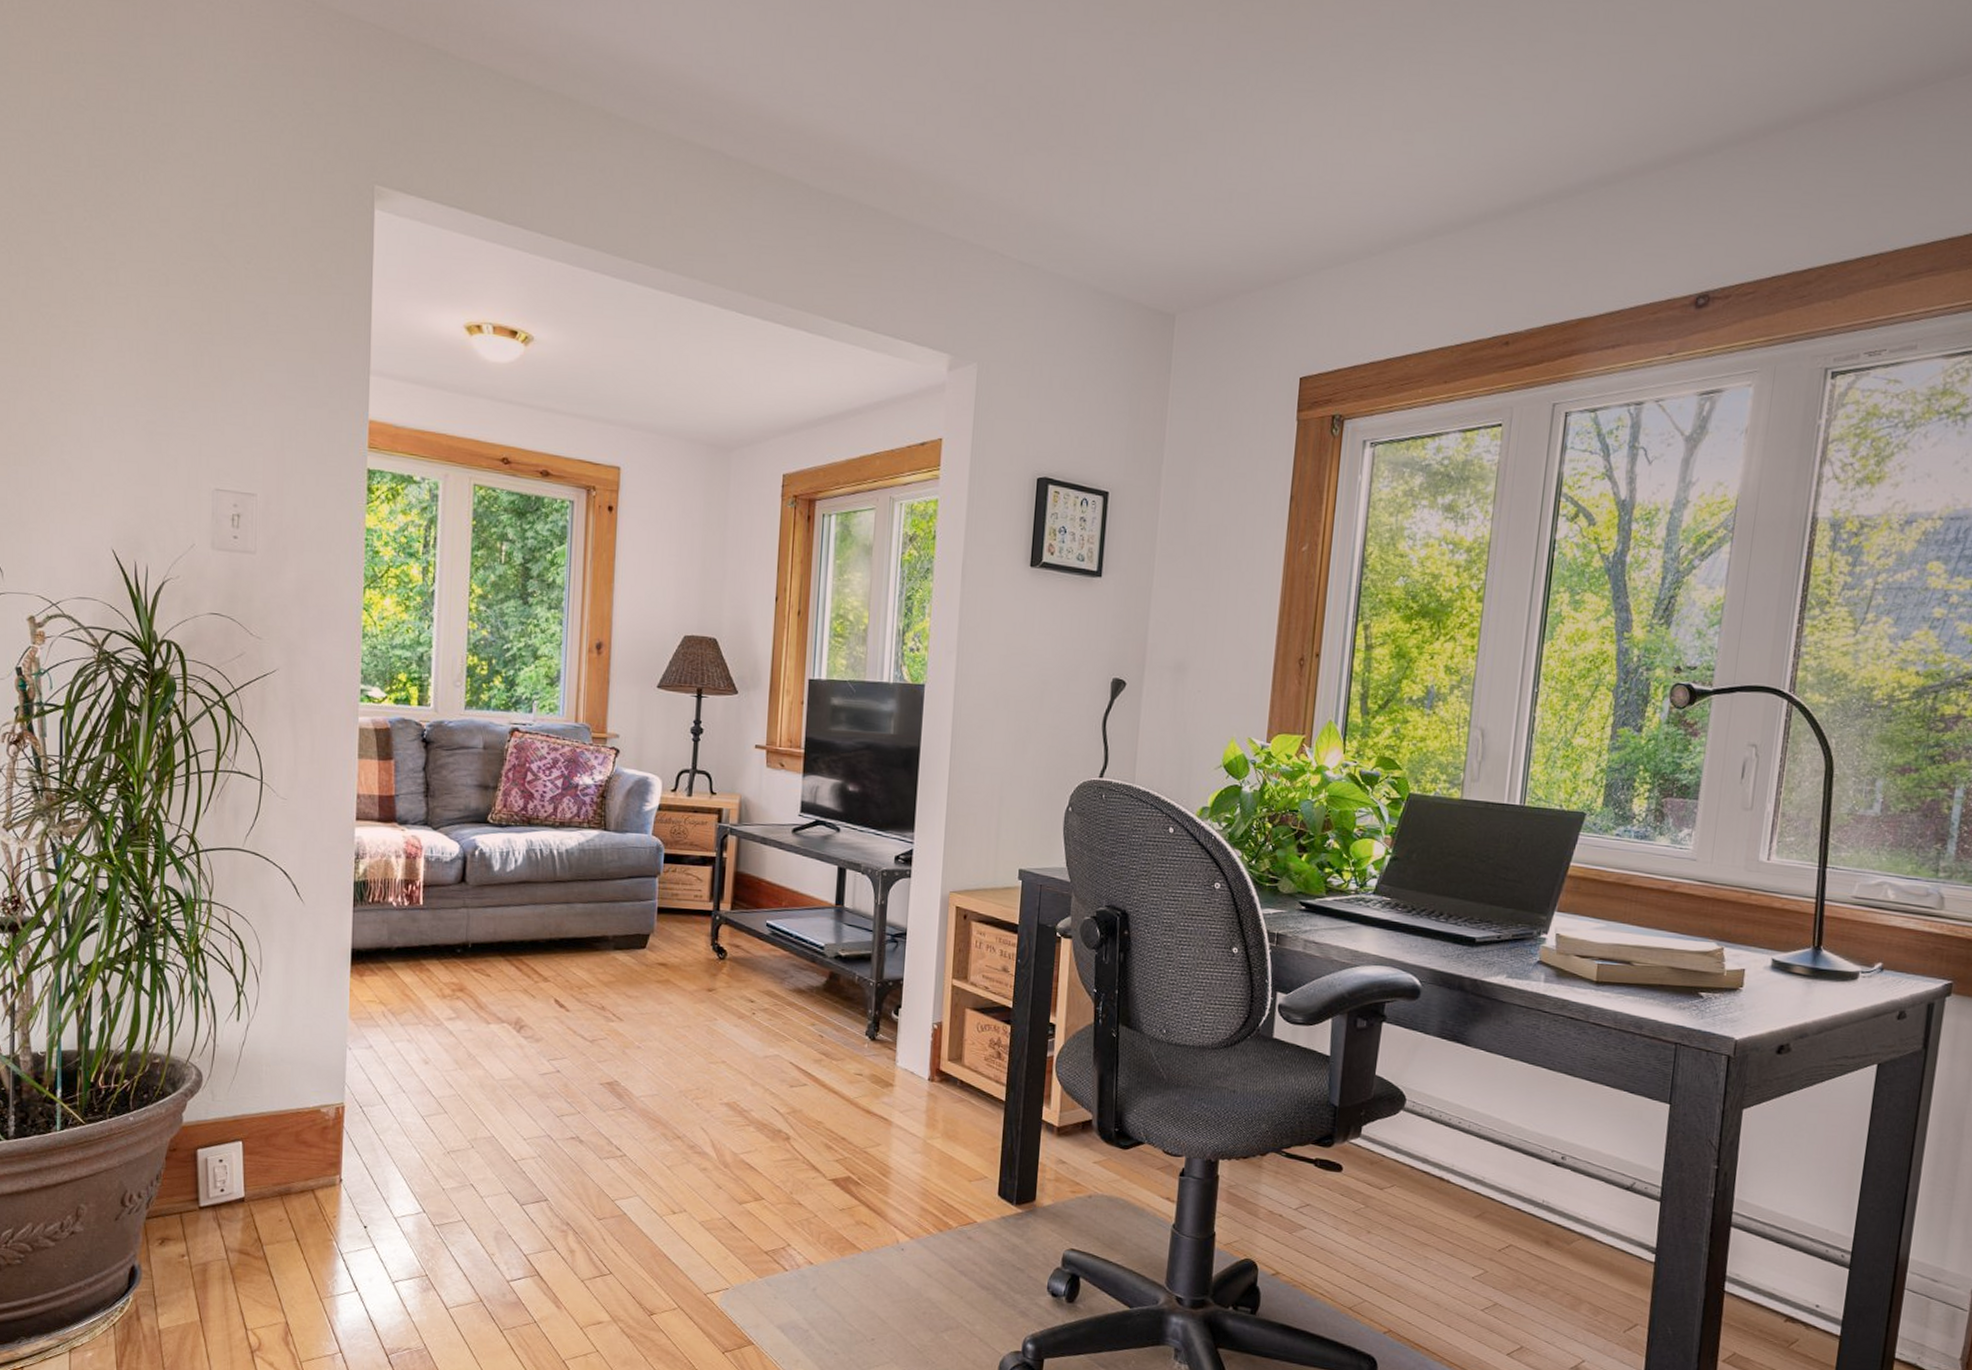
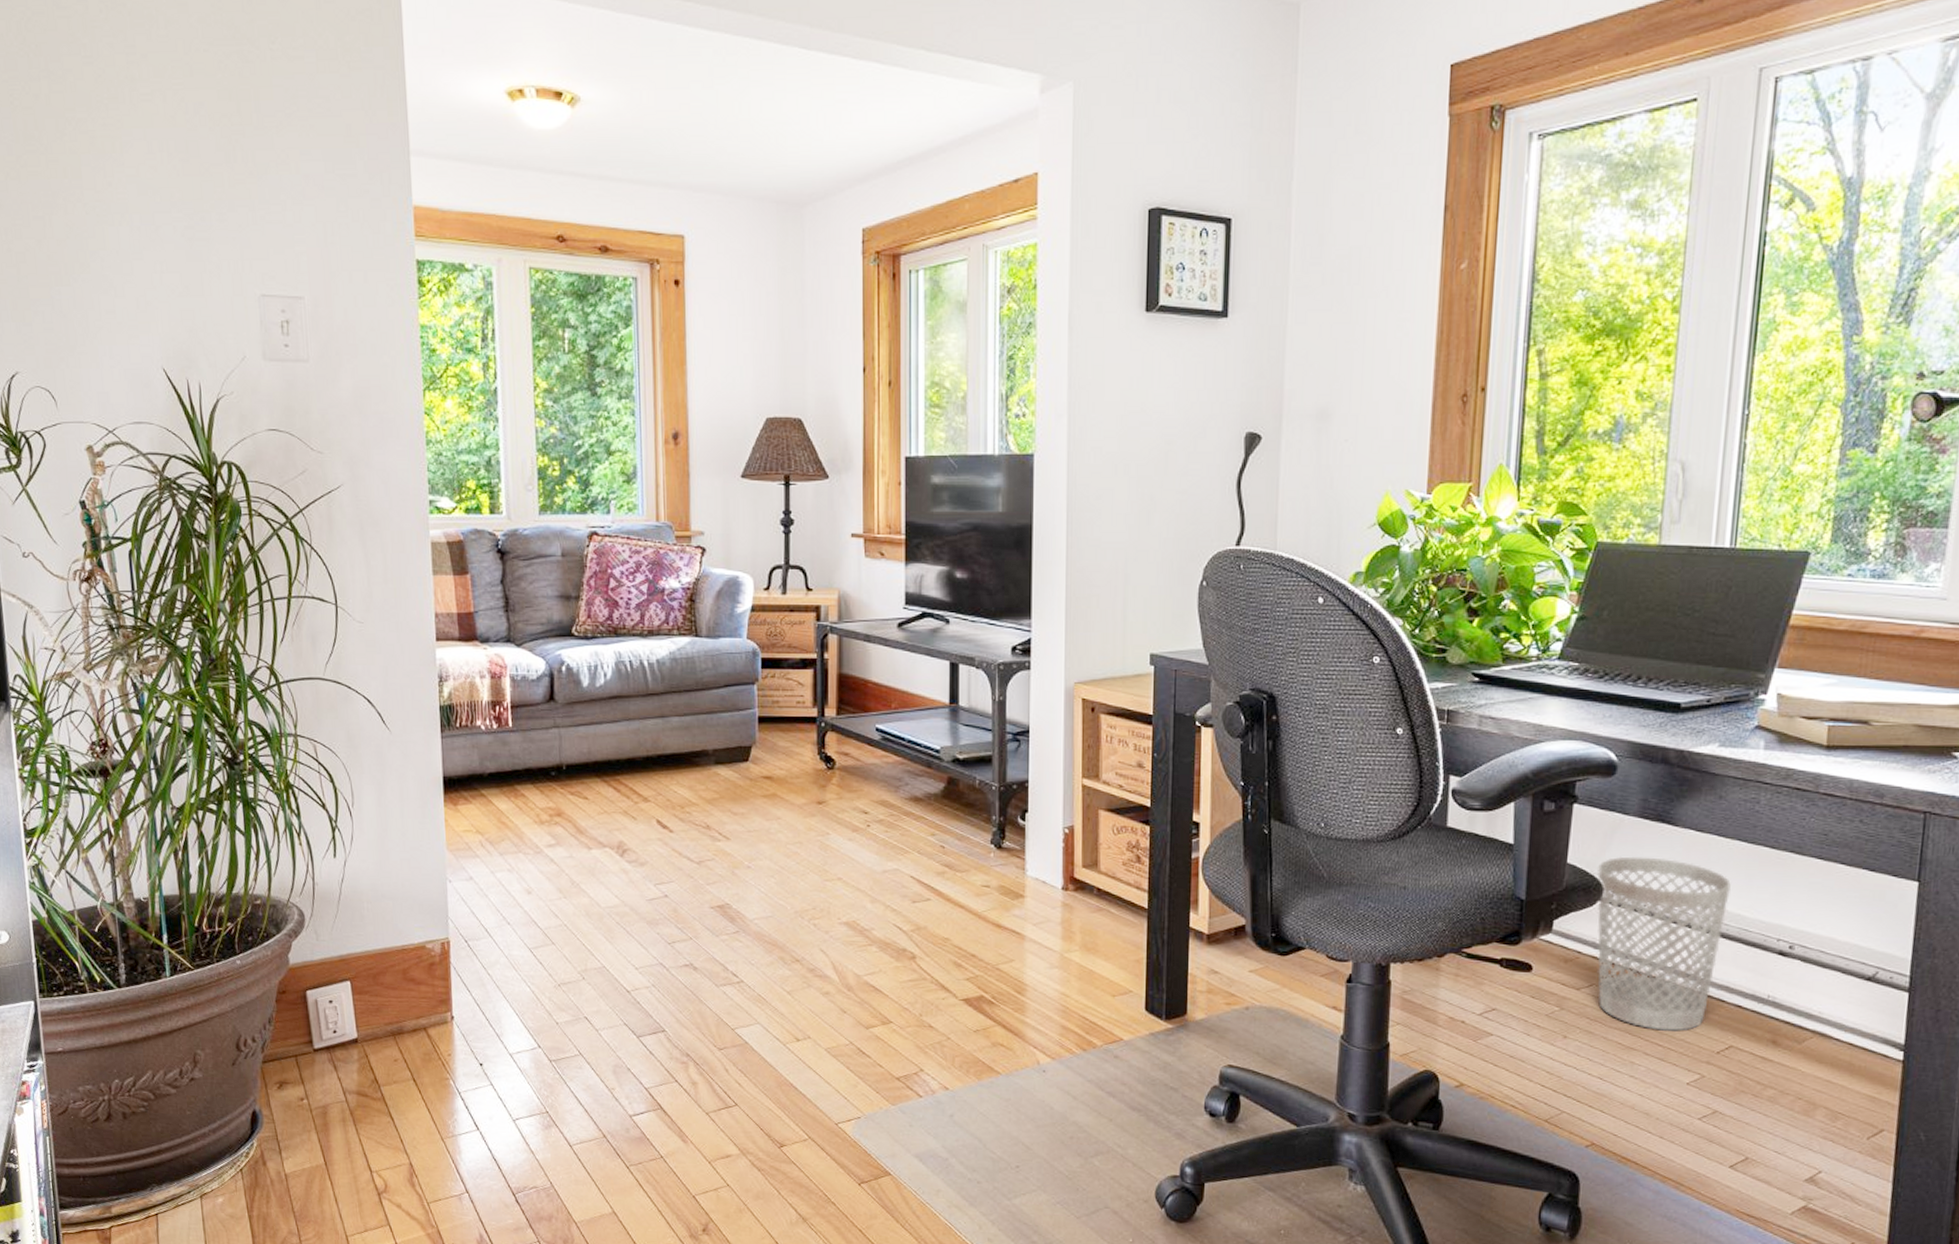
wastebasket: none [1398,1071,1514,1230] -> present [1597,856,1731,1031]

